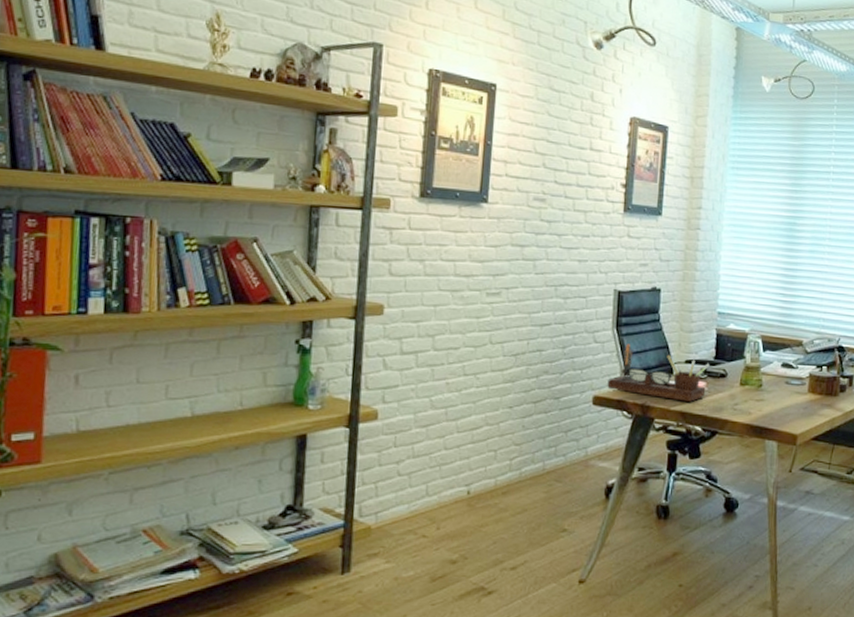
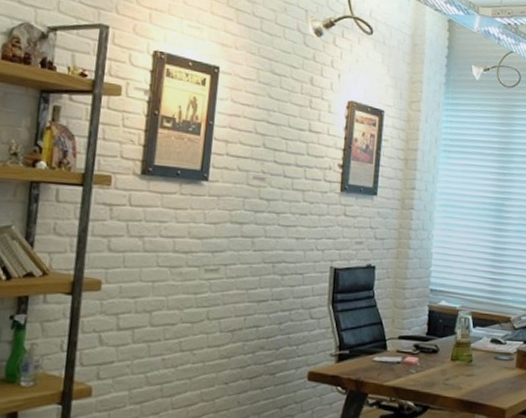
desk organizer: present [607,344,710,402] -> none [322,320,422,377]

